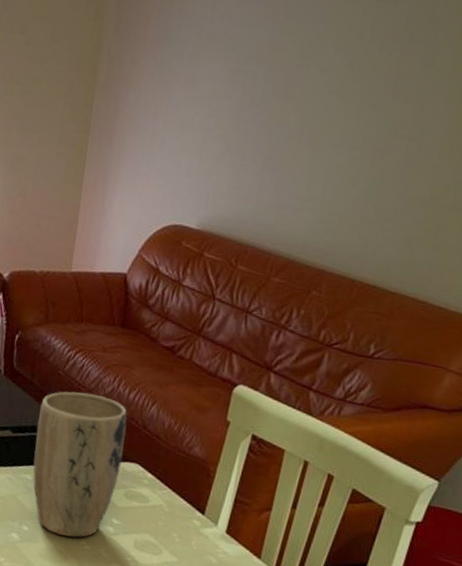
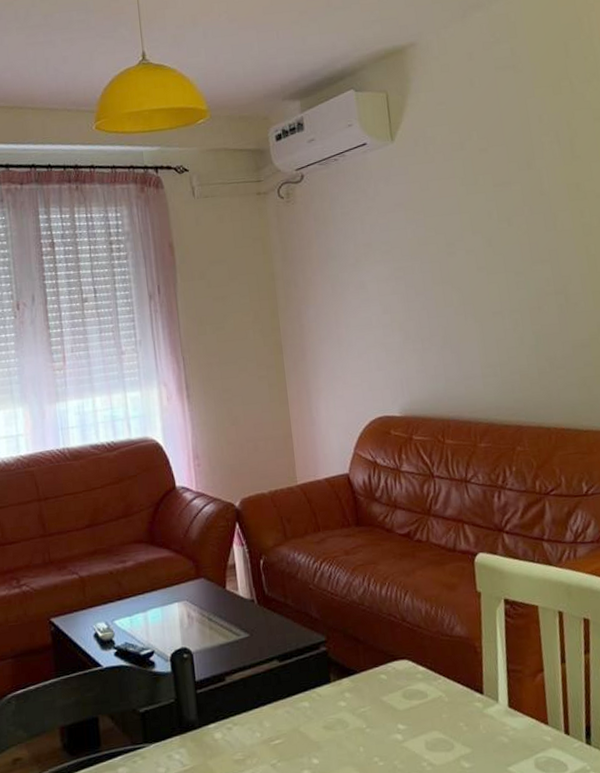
plant pot: present [33,391,127,538] -> none [300,599,393,759]

